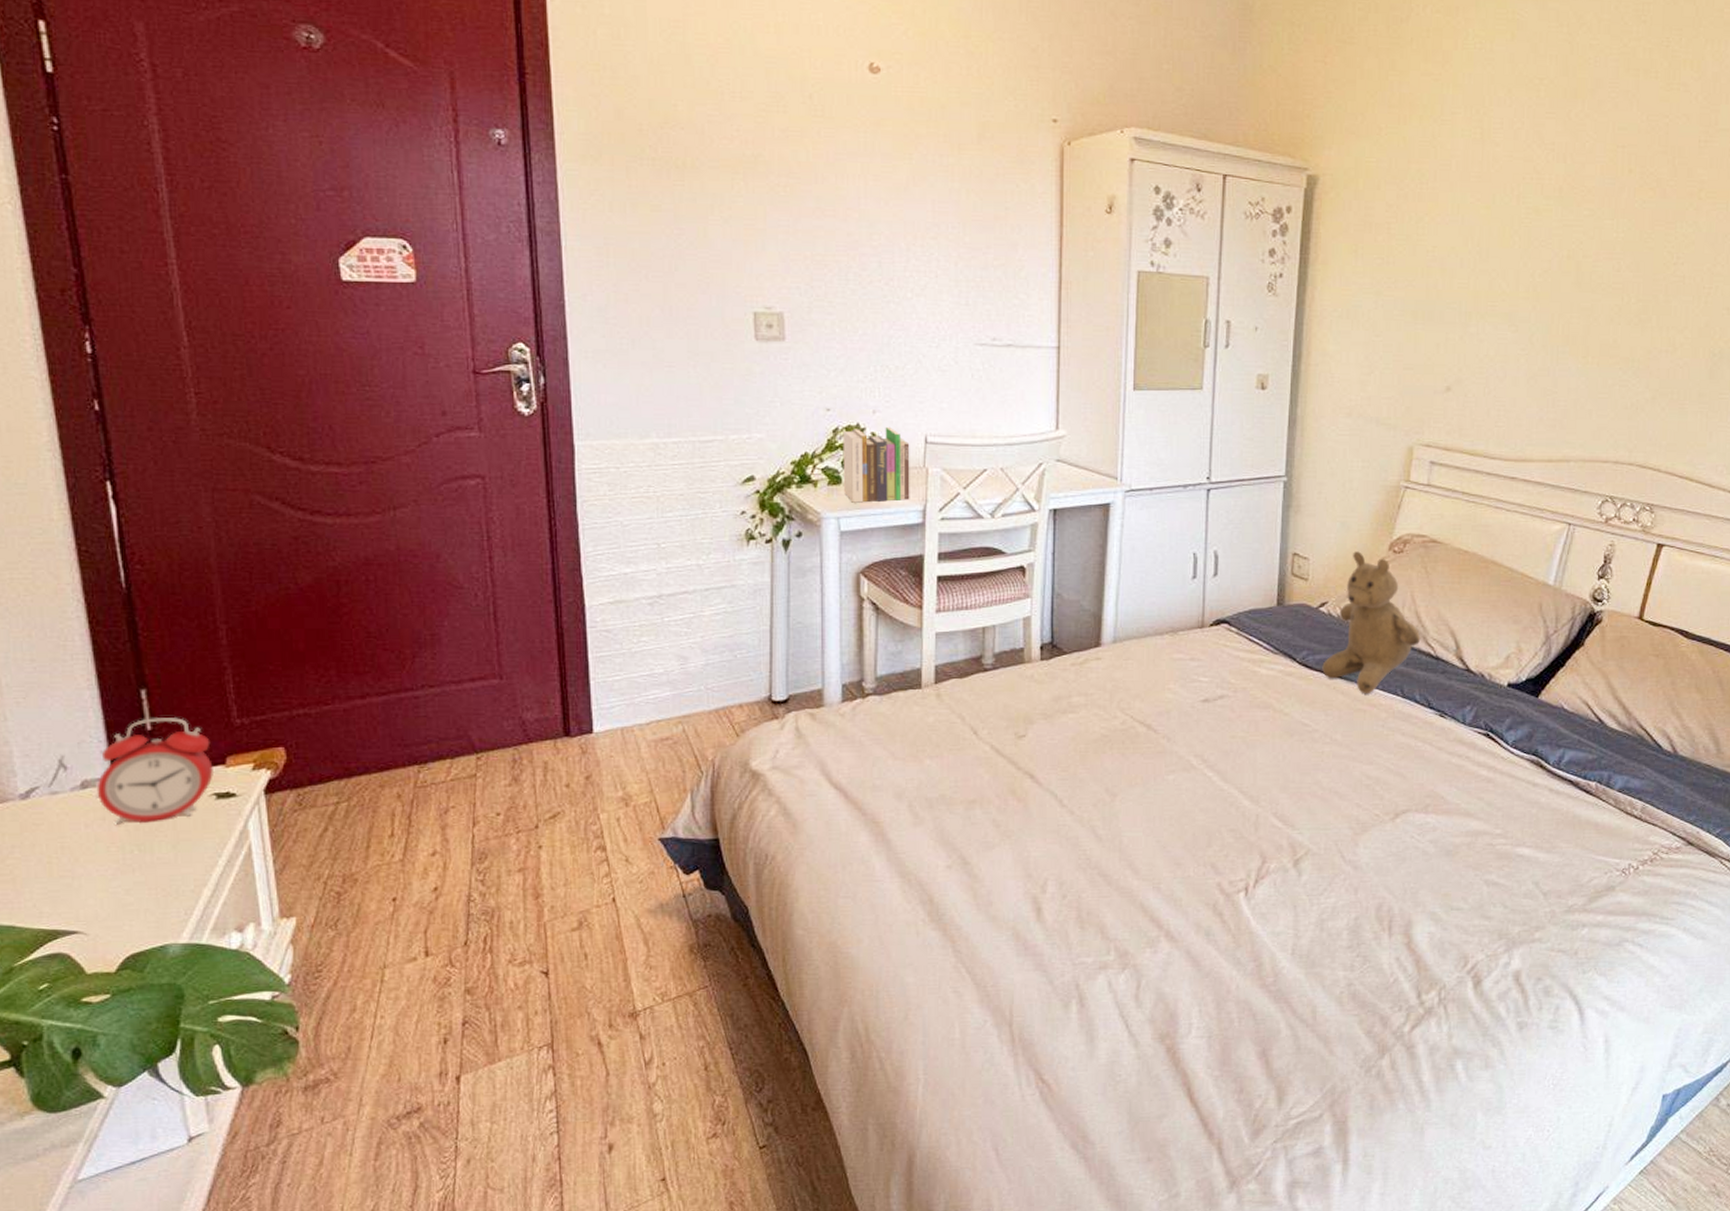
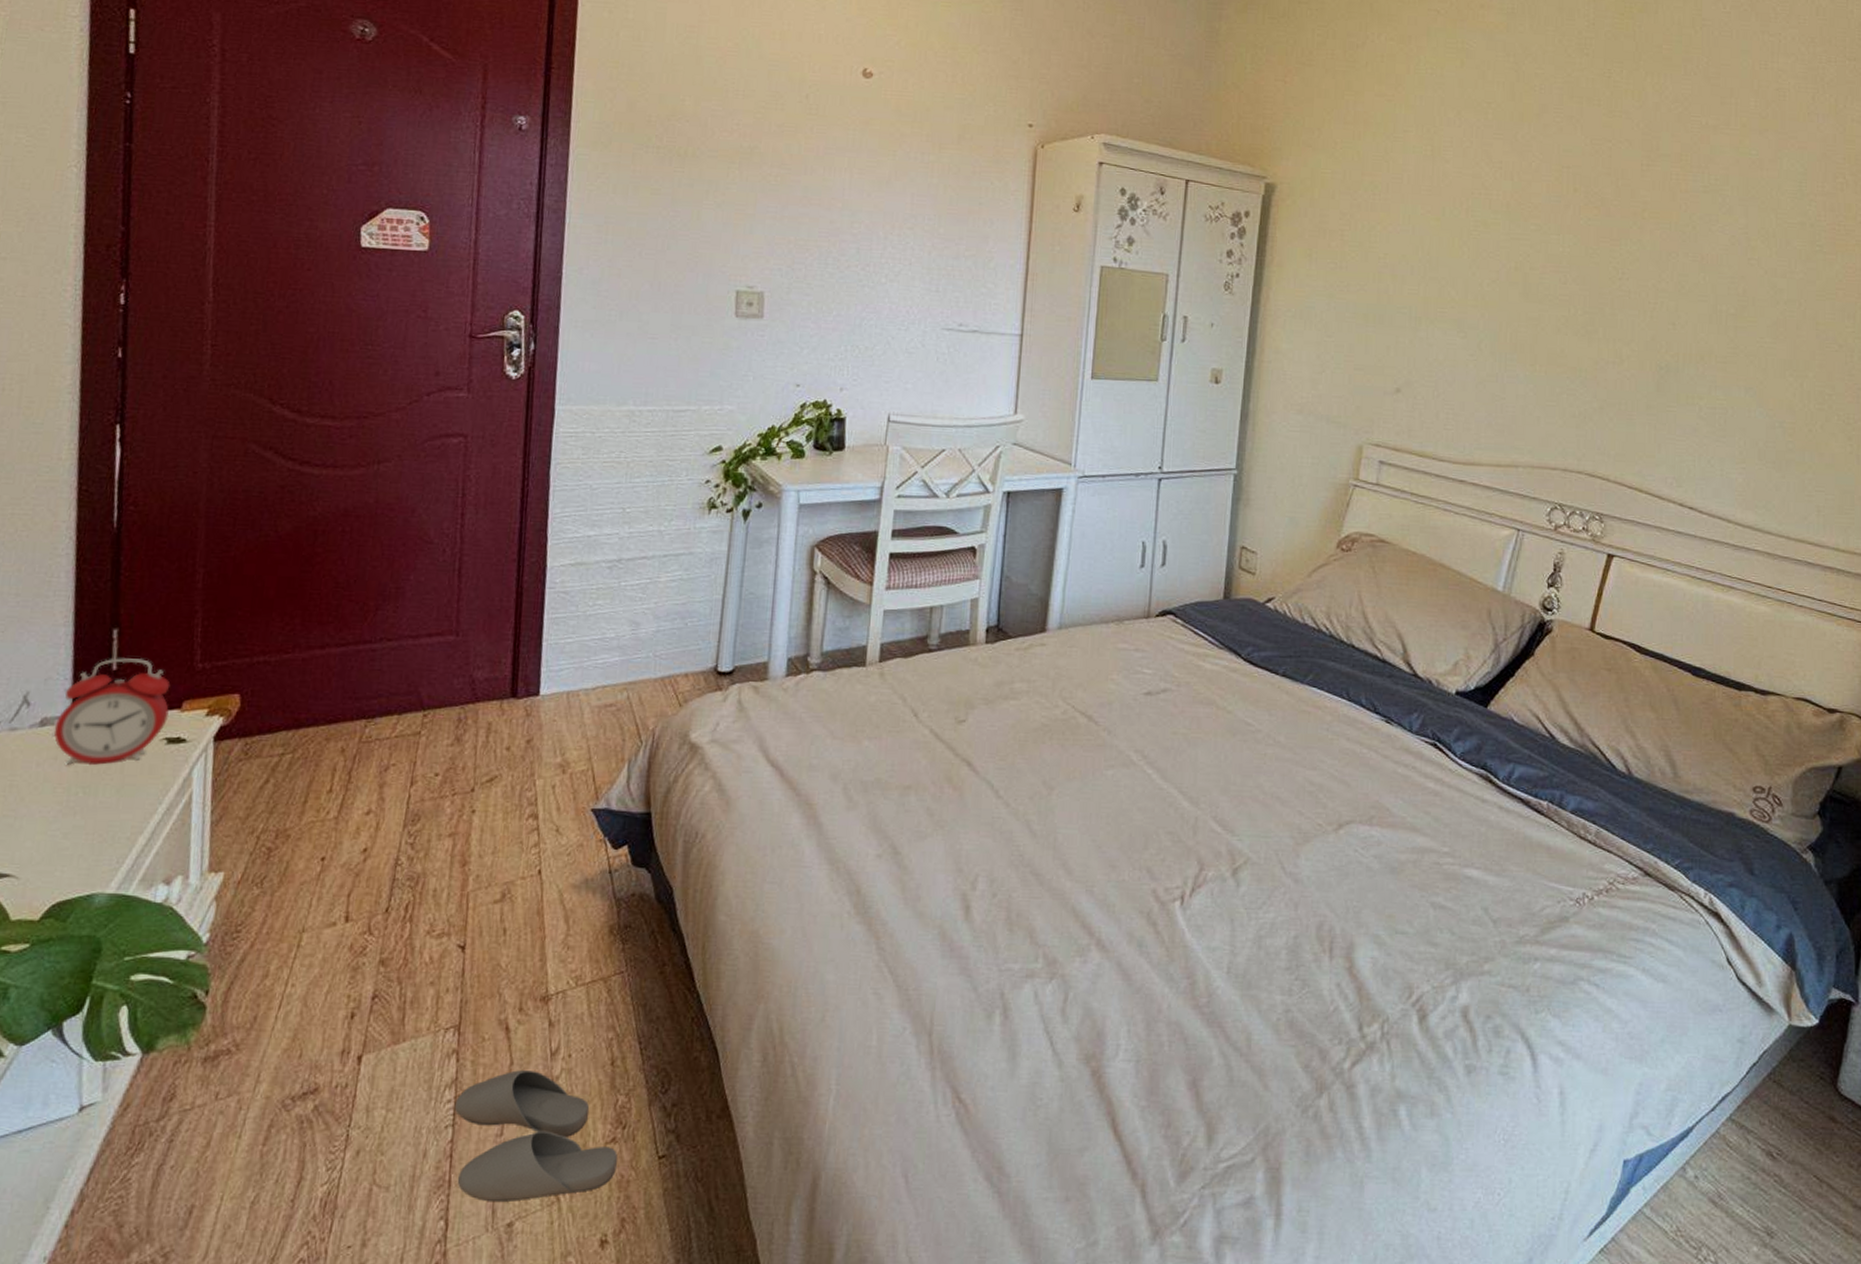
slippers: none [557,1079,721,1195] -> present [454,1070,618,1202]
books: present [842,426,910,503] -> none [806,404,873,477]
teddy bear: present [1322,551,1421,693] -> none [1267,547,1368,694]

